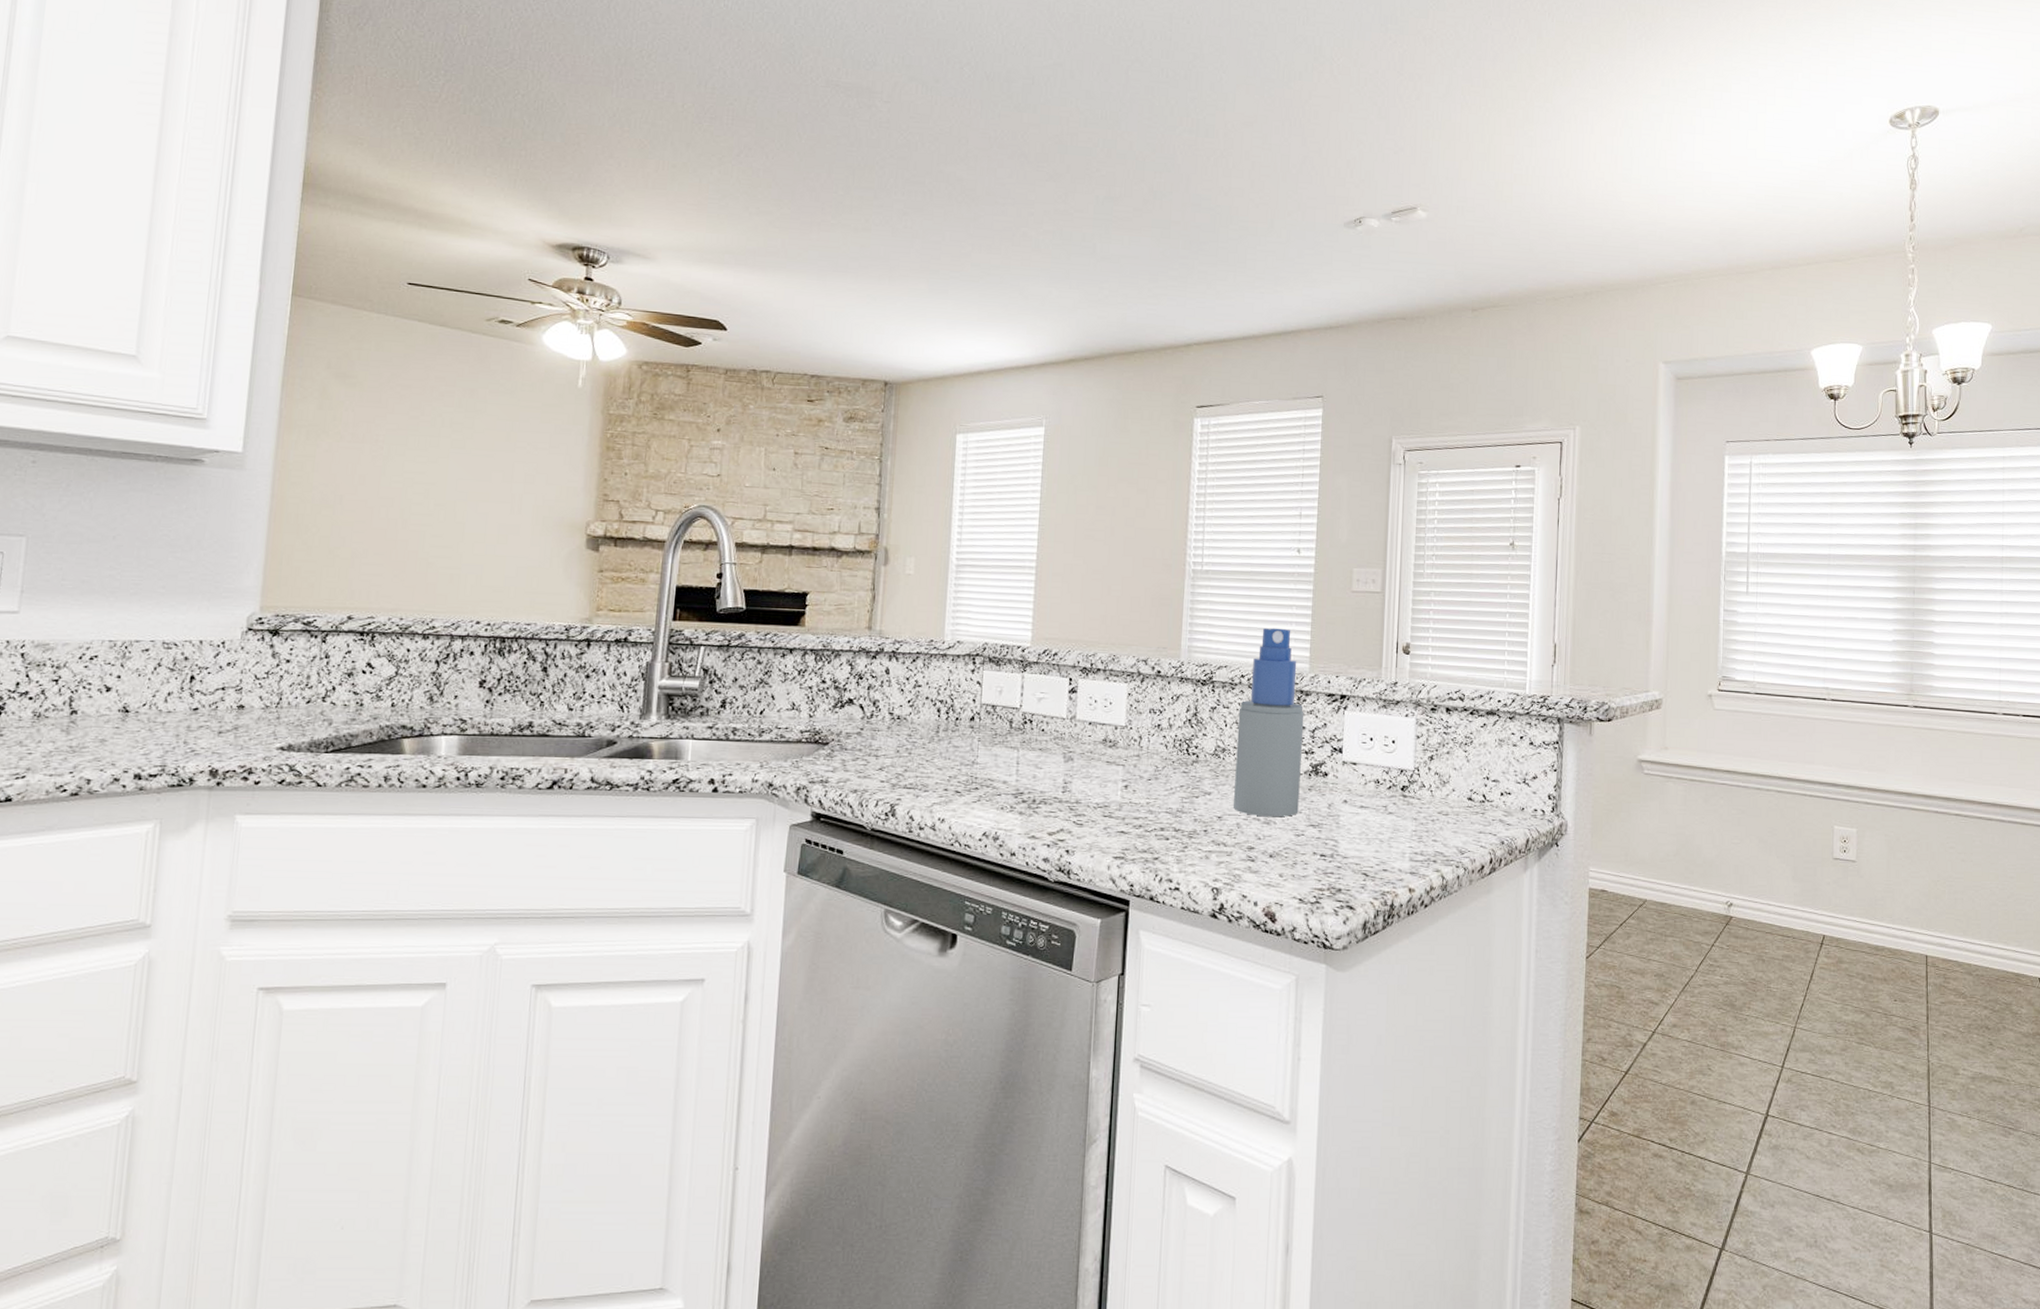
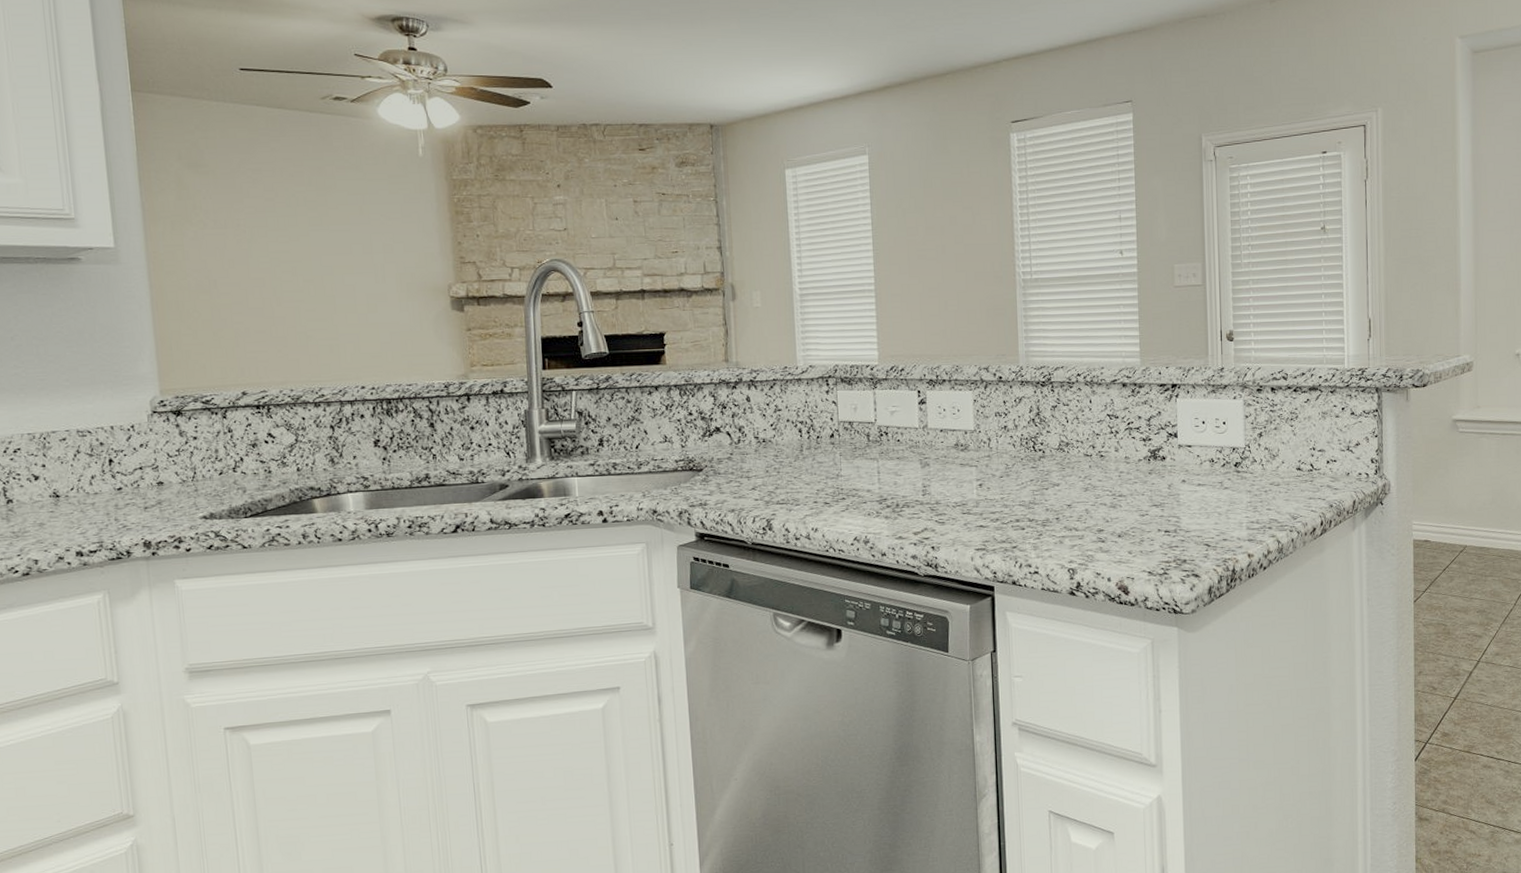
spray bottle: present [1232,628,1305,817] -> none [1078,327,1141,501]

